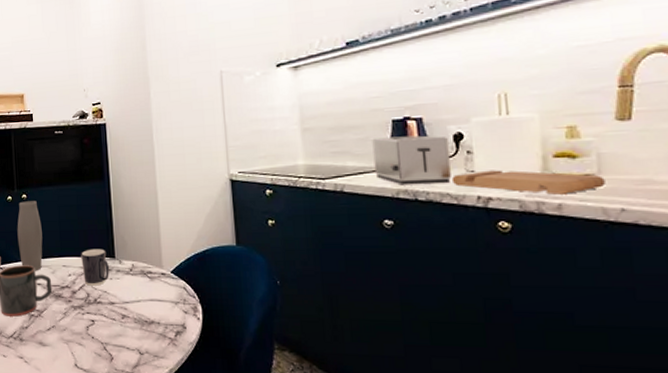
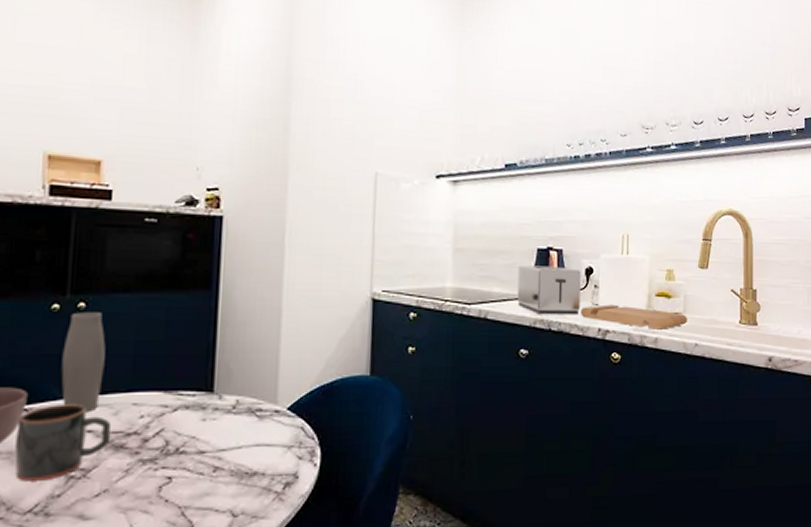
mug: present [81,249,109,286] -> none [162,380,203,430]

